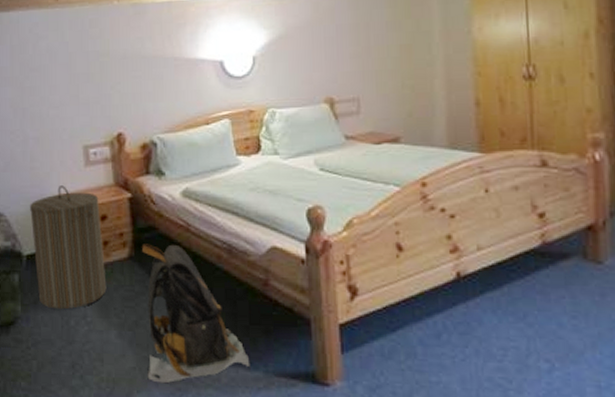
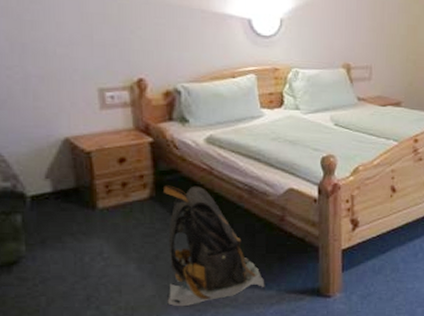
laundry hamper: present [29,185,107,310] -> none [33,127,125,248]

